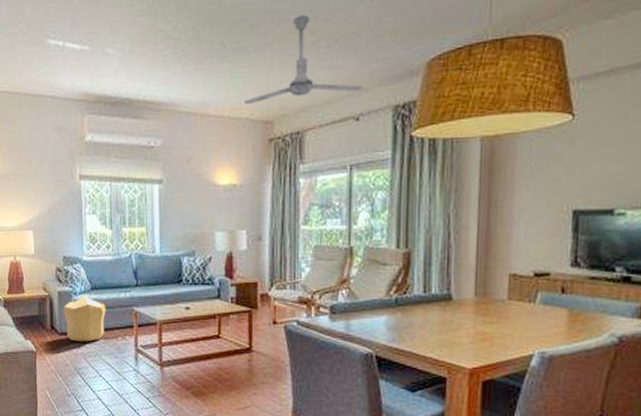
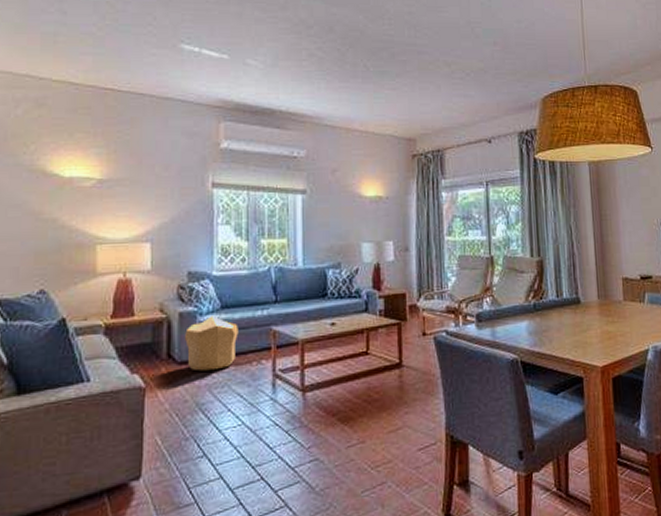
ceiling fan: present [243,15,364,105] -> none [387,50,493,123]

